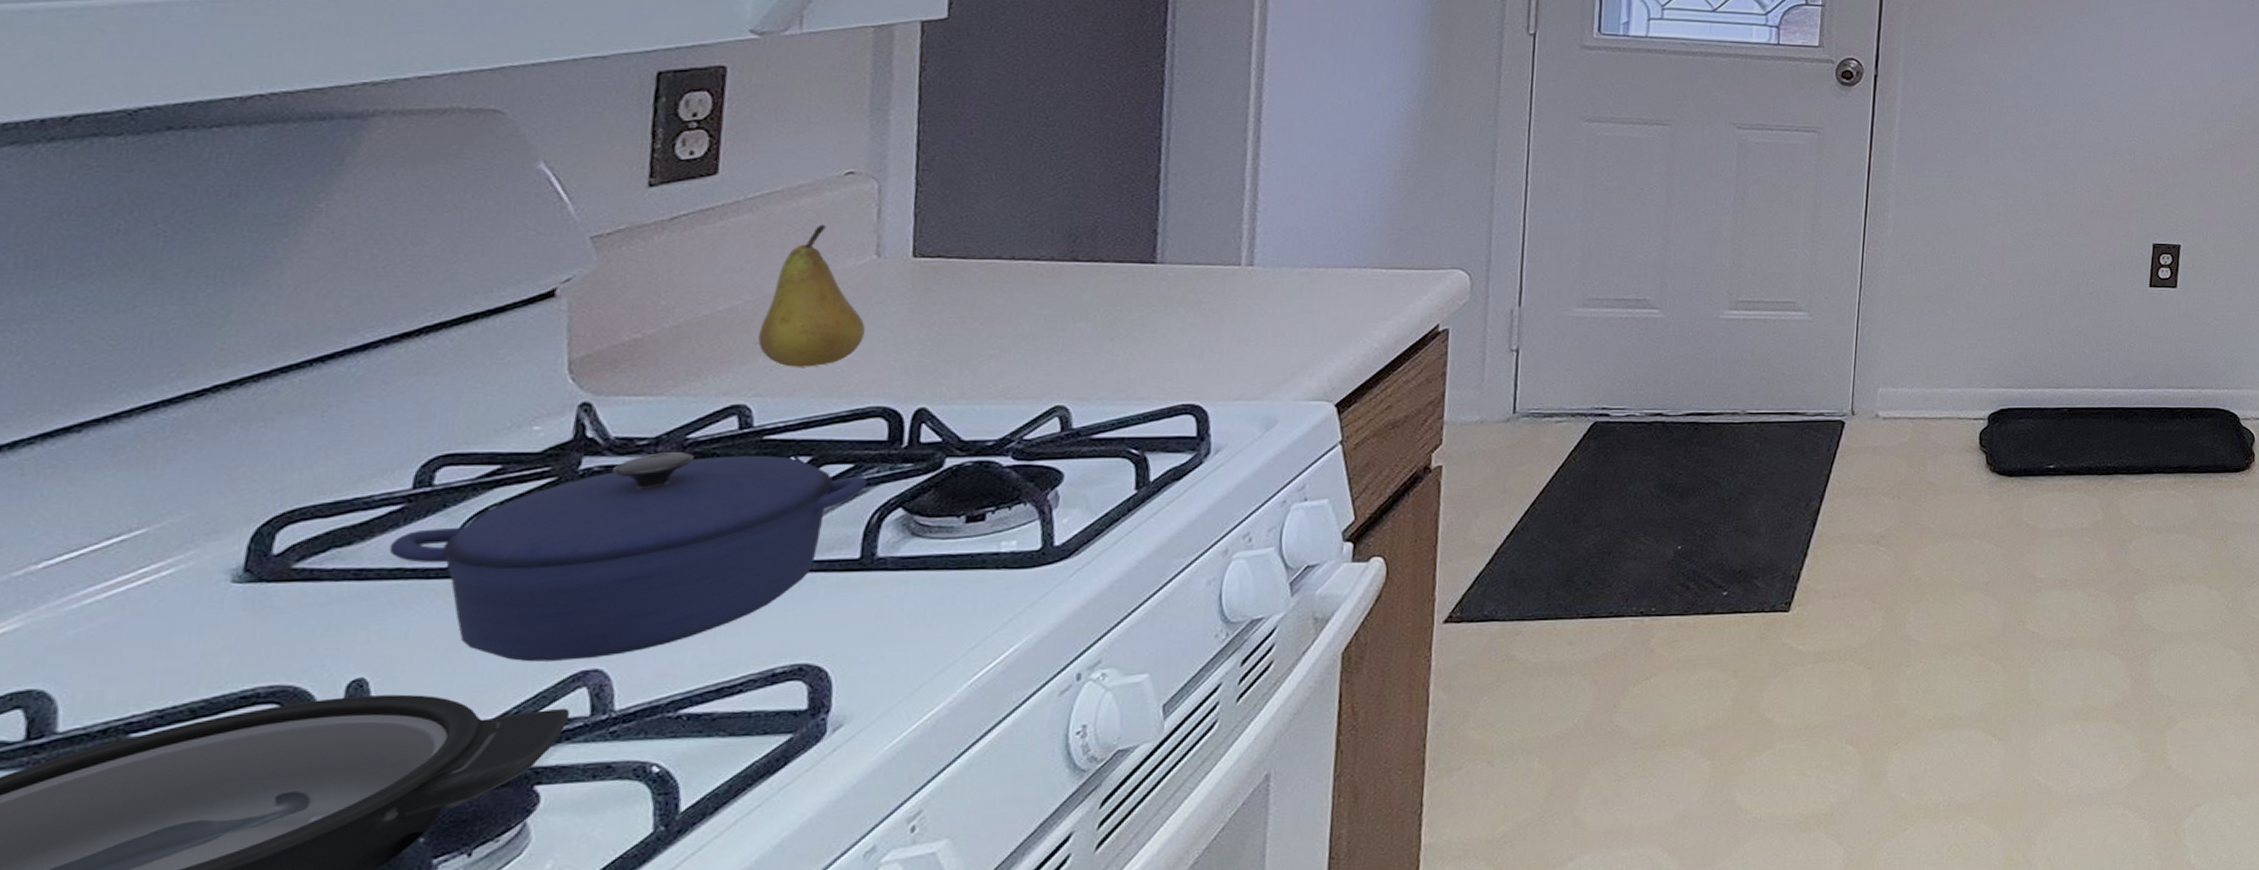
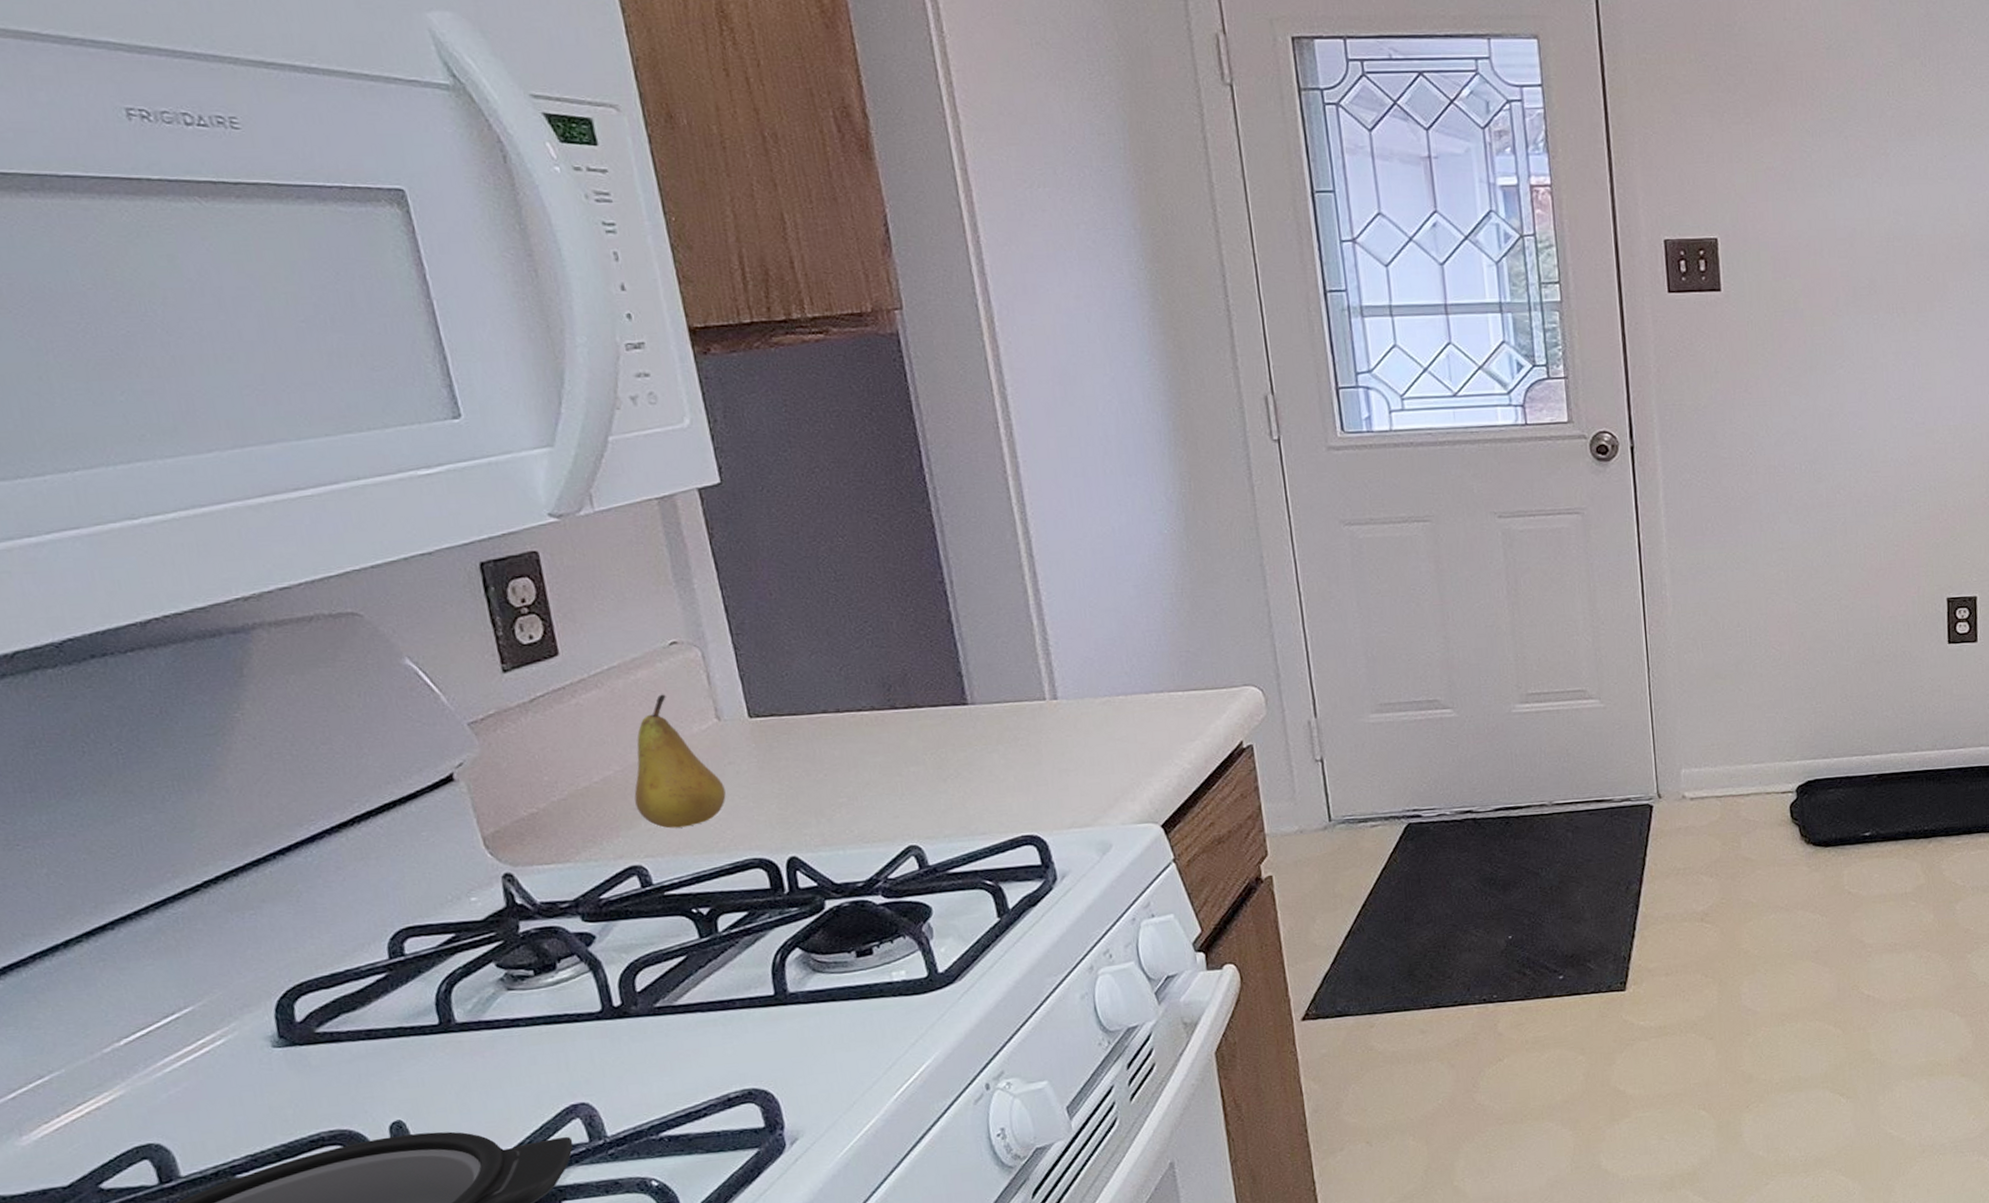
cooking pot: present [389,452,867,662] -> none [386,909,763,1100]

